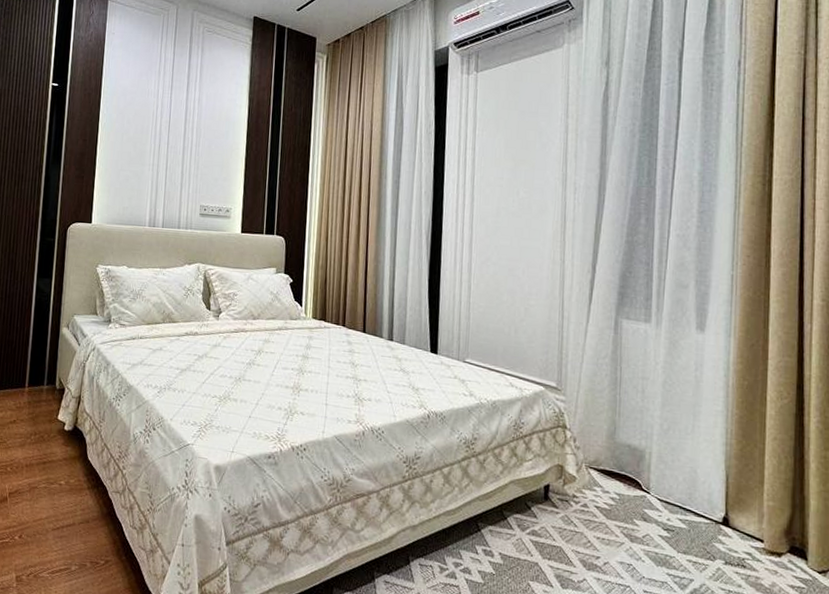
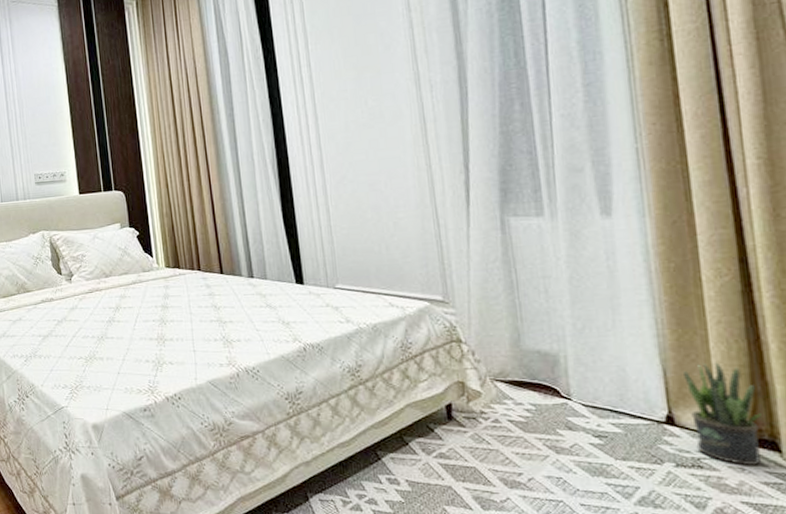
potted plant: none [742,474,796,569] -> present [684,362,762,466]

